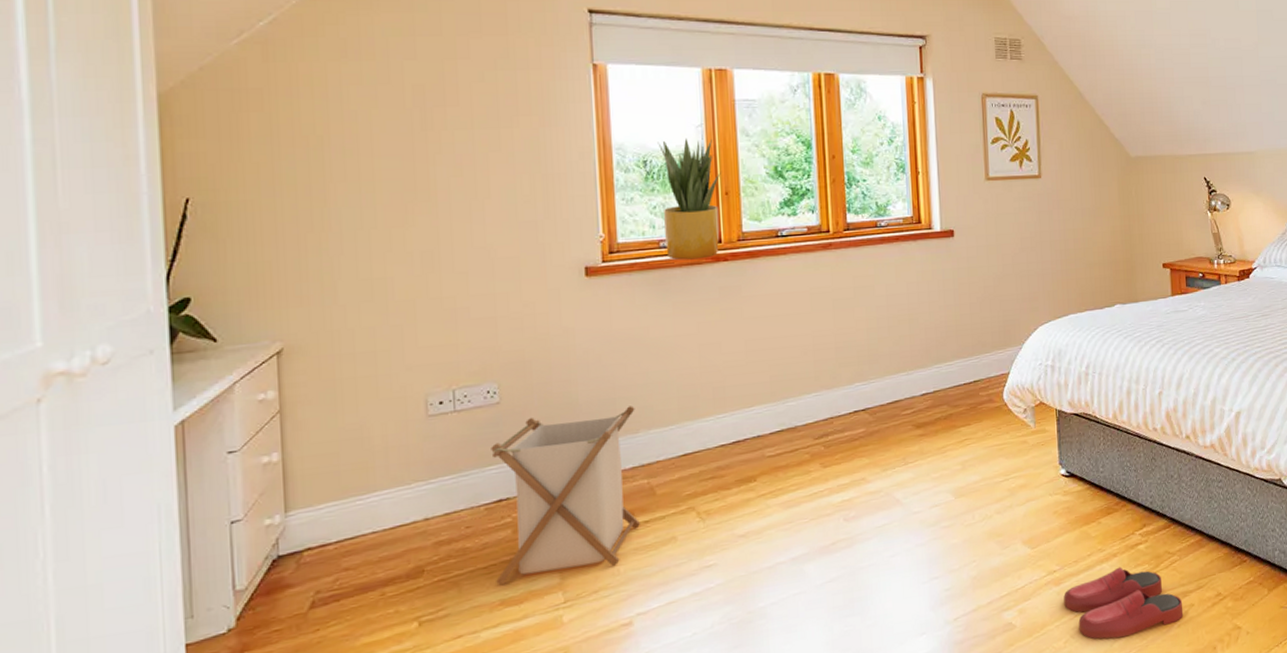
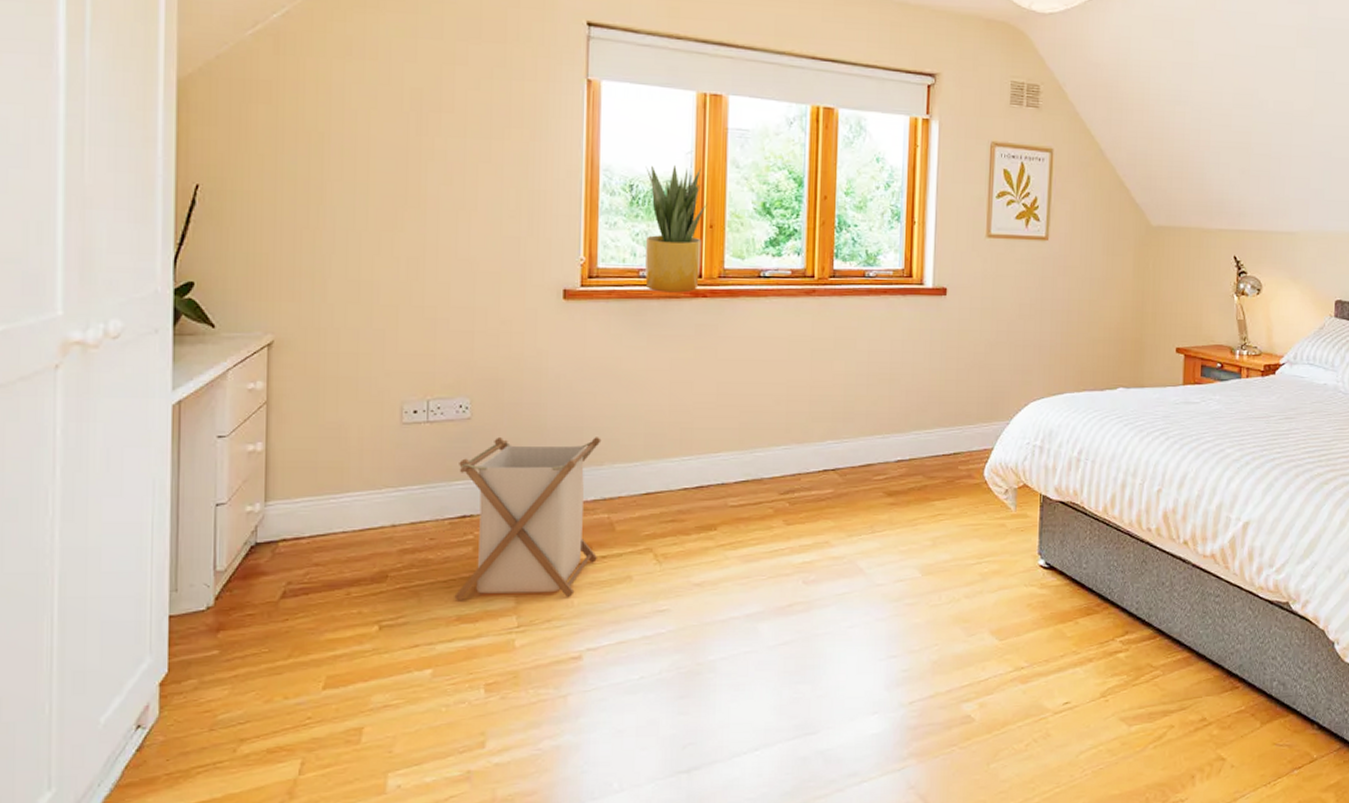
slippers: present [1063,566,1184,640] -> none [1029,673,1162,750]

